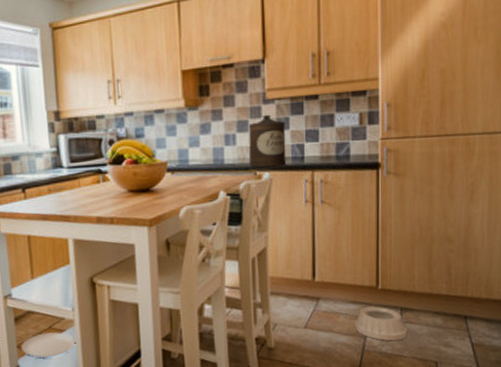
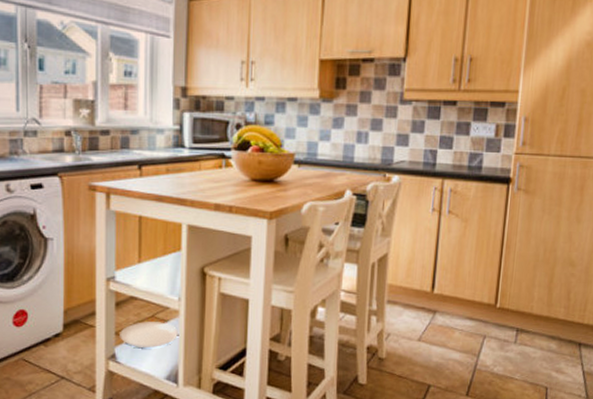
canister: present [248,114,286,168] -> none [380,115,420,171]
pet bowl: present [353,306,408,342] -> none [468,325,521,362]

